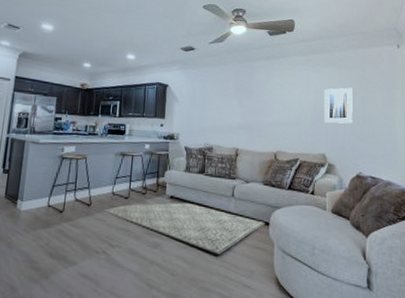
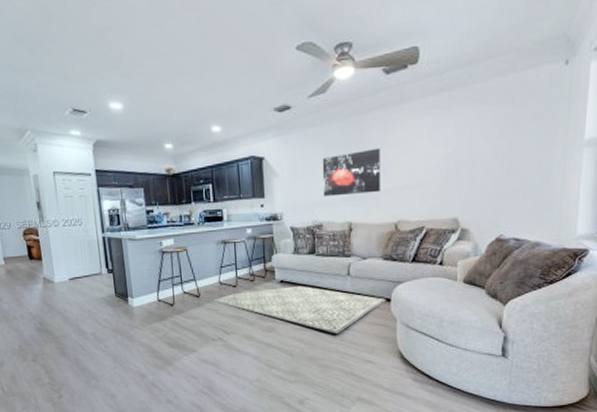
wall art: none [215,89,264,126] -> present [322,148,381,197]
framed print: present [324,87,353,124] -> none [457,130,497,180]

